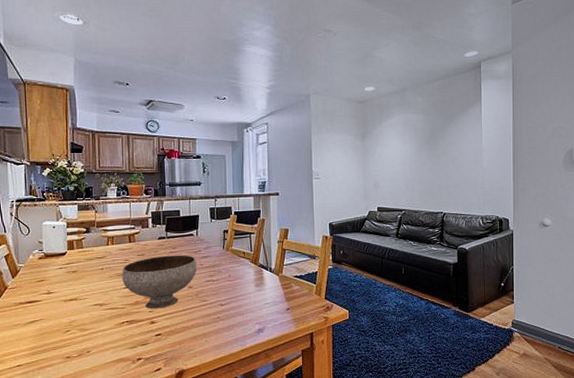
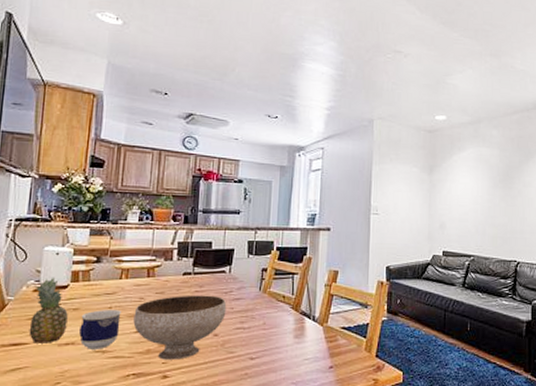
fruit: none [39,246,69,300] -> present [28,277,68,343]
cup: none [79,271,112,303] -> present [79,310,121,349]

